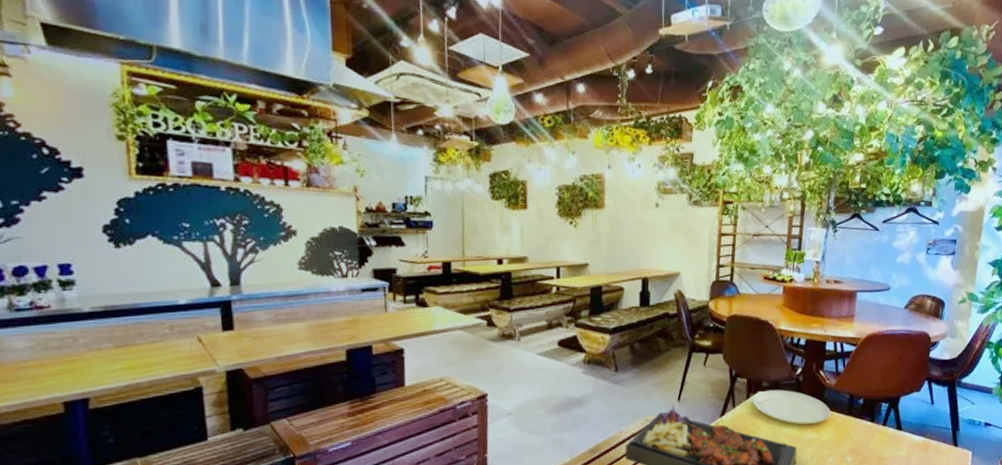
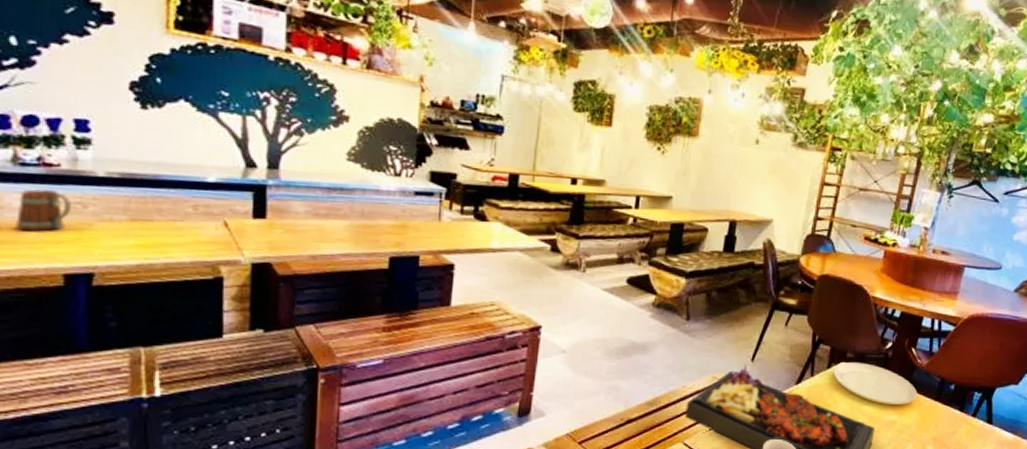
beer mug: none [17,329,63,369] -> present [16,189,71,232]

